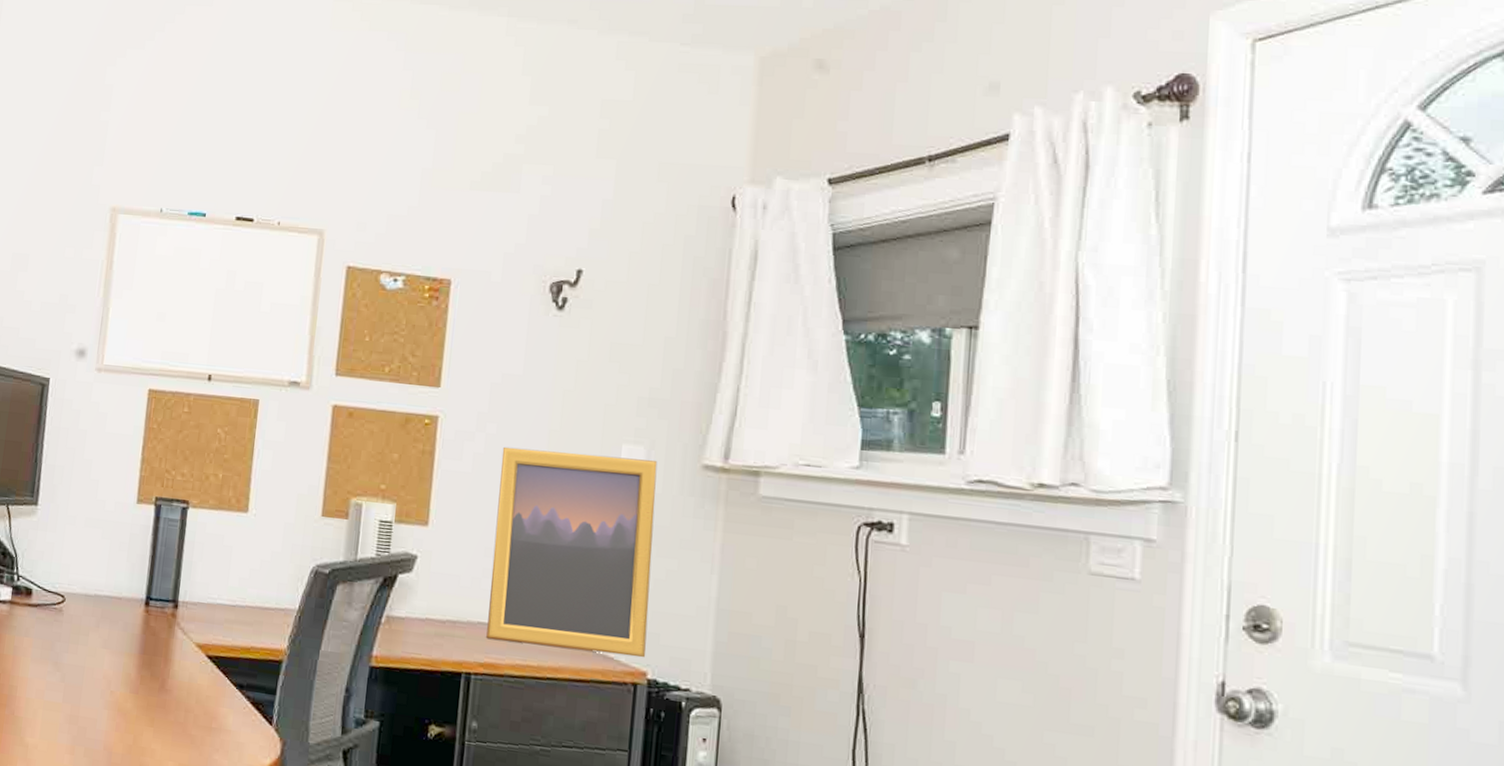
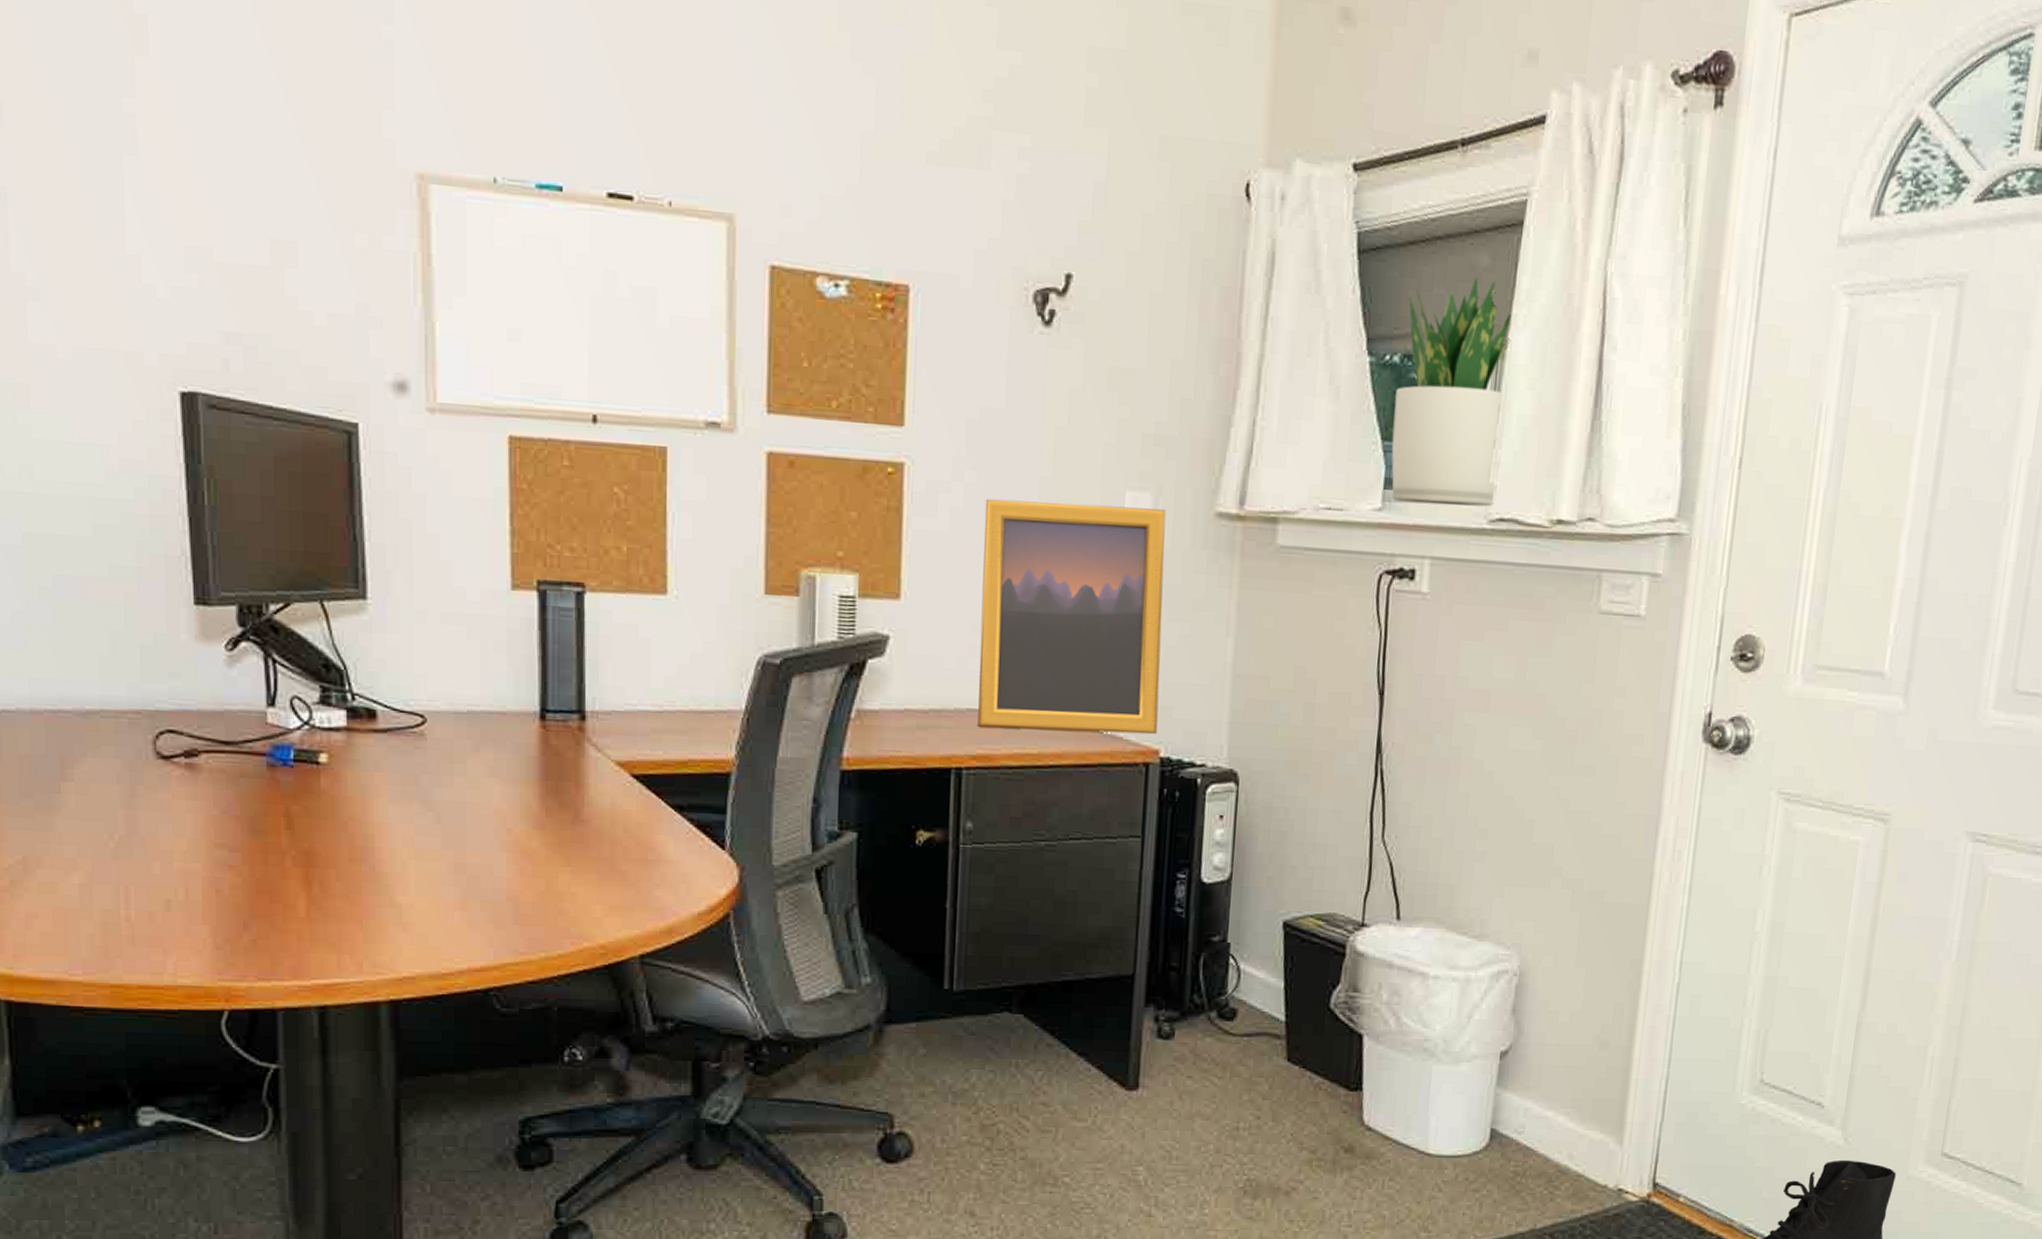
planter: none [867,269,983,469] -> present [1391,278,1512,507]

